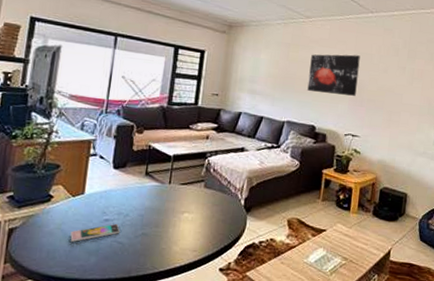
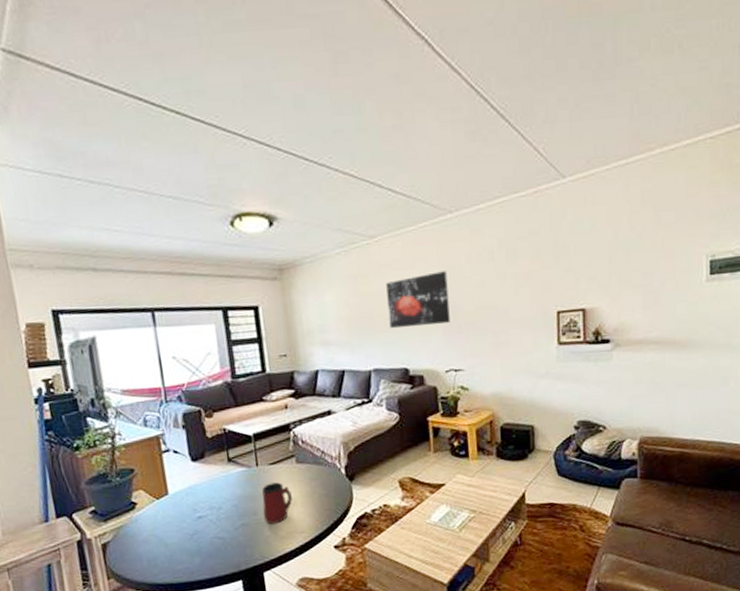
smartphone: present [70,223,121,242] -> none [166,518,218,546]
mug: none [164,201,194,239] -> present [262,482,292,525]

